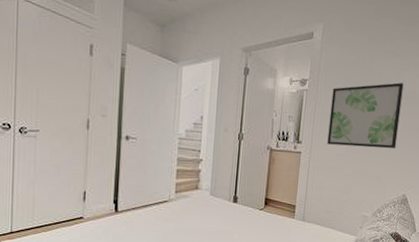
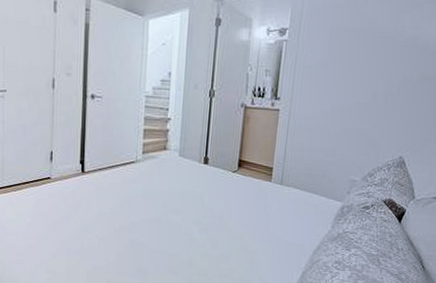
wall art: present [327,82,404,149] -> none [309,28,404,105]

